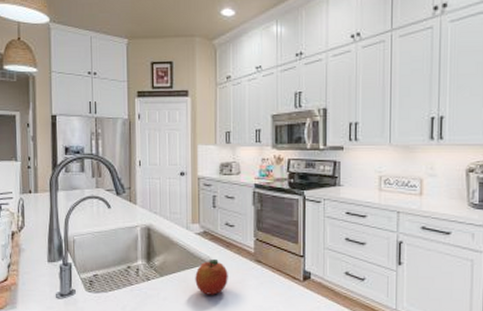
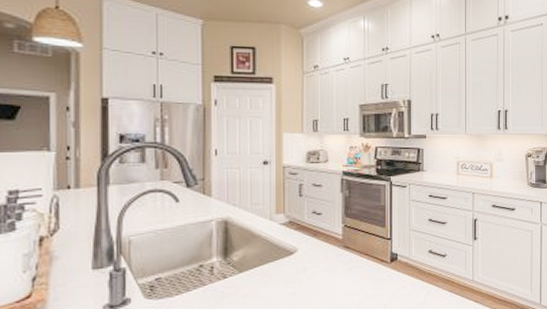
fruit: present [195,258,228,295] -> none [279,248,315,287]

